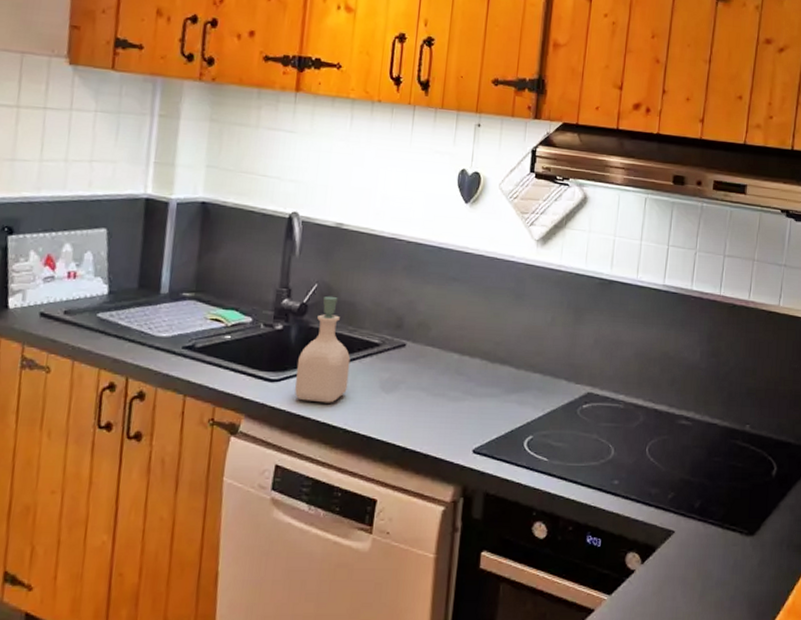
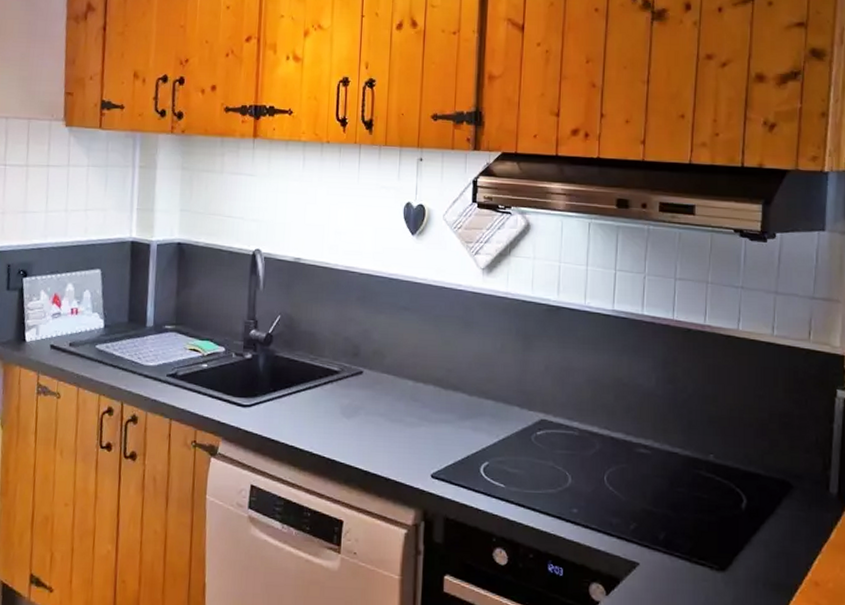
soap bottle: present [295,296,351,403] -> none [265,326,313,428]

